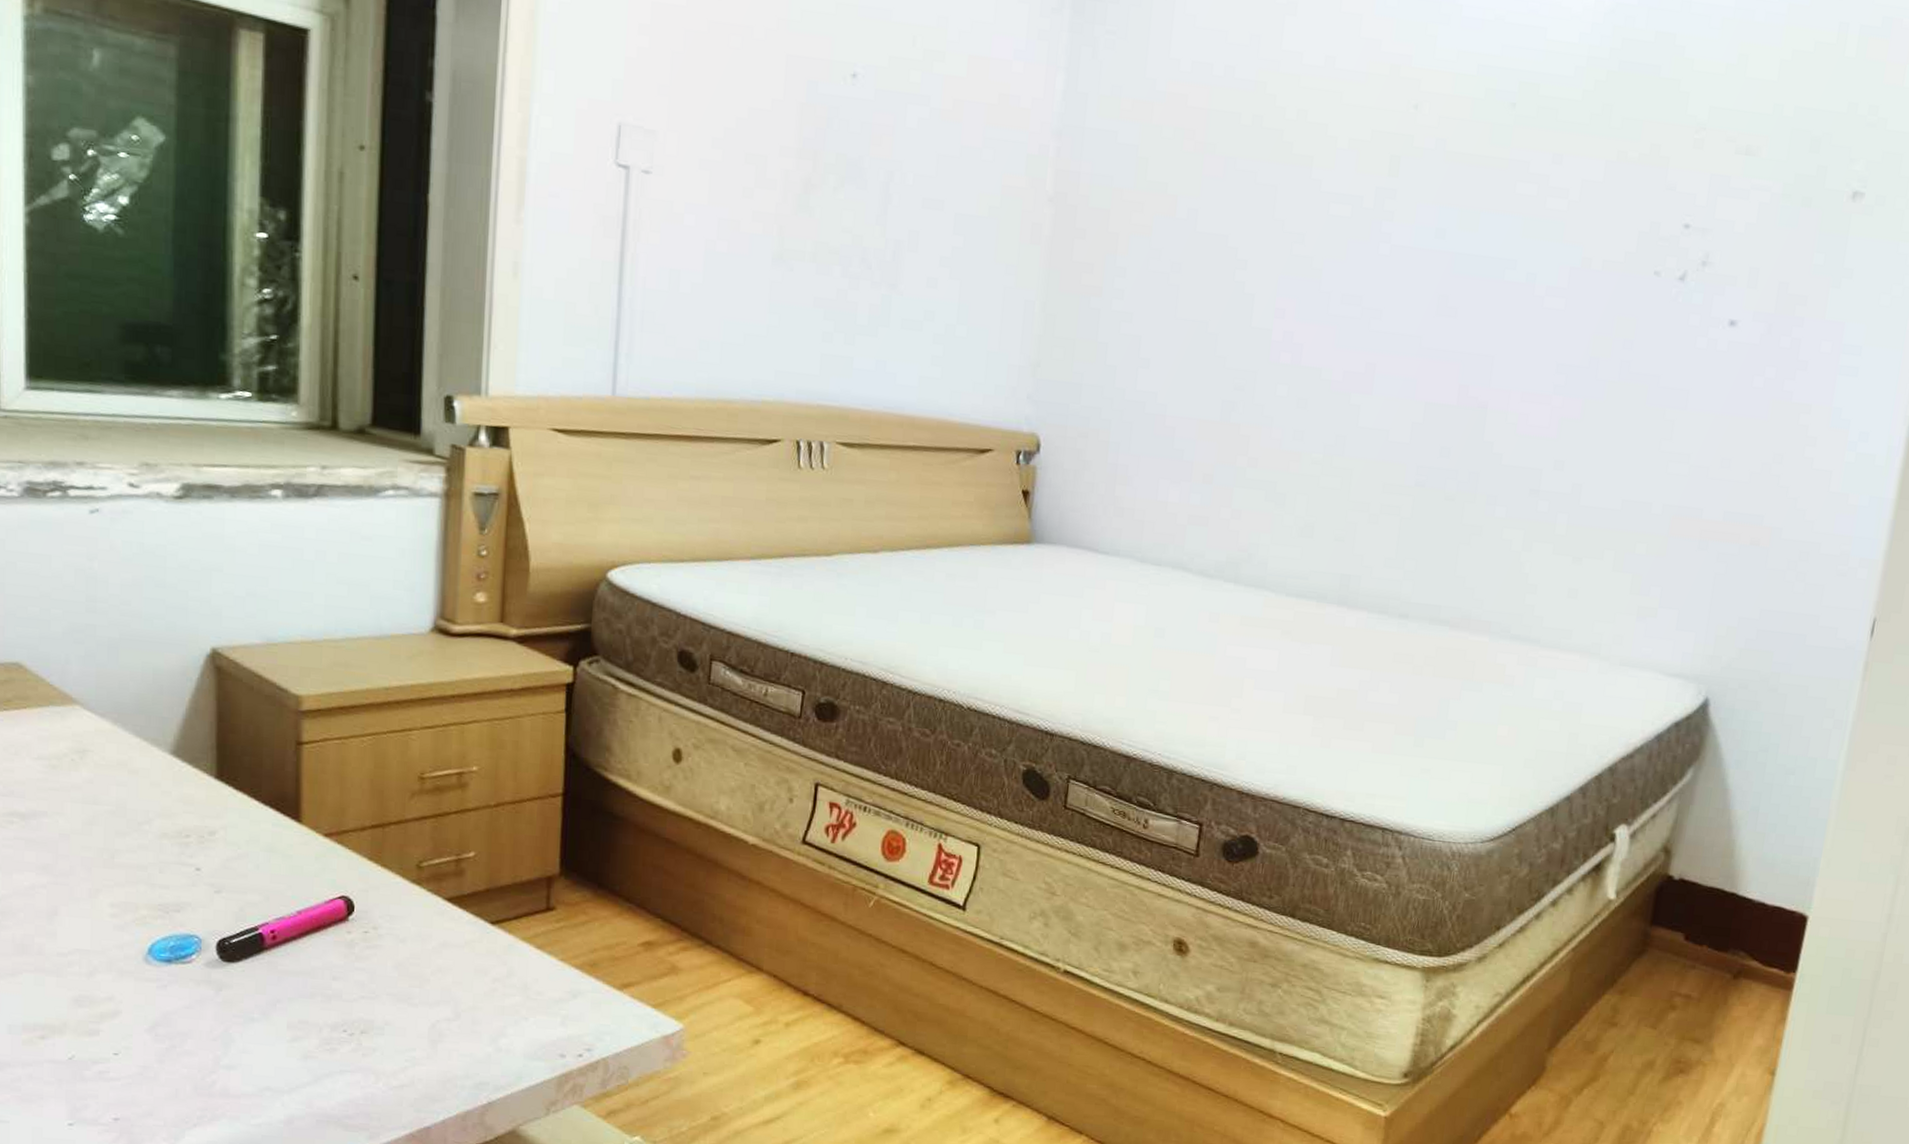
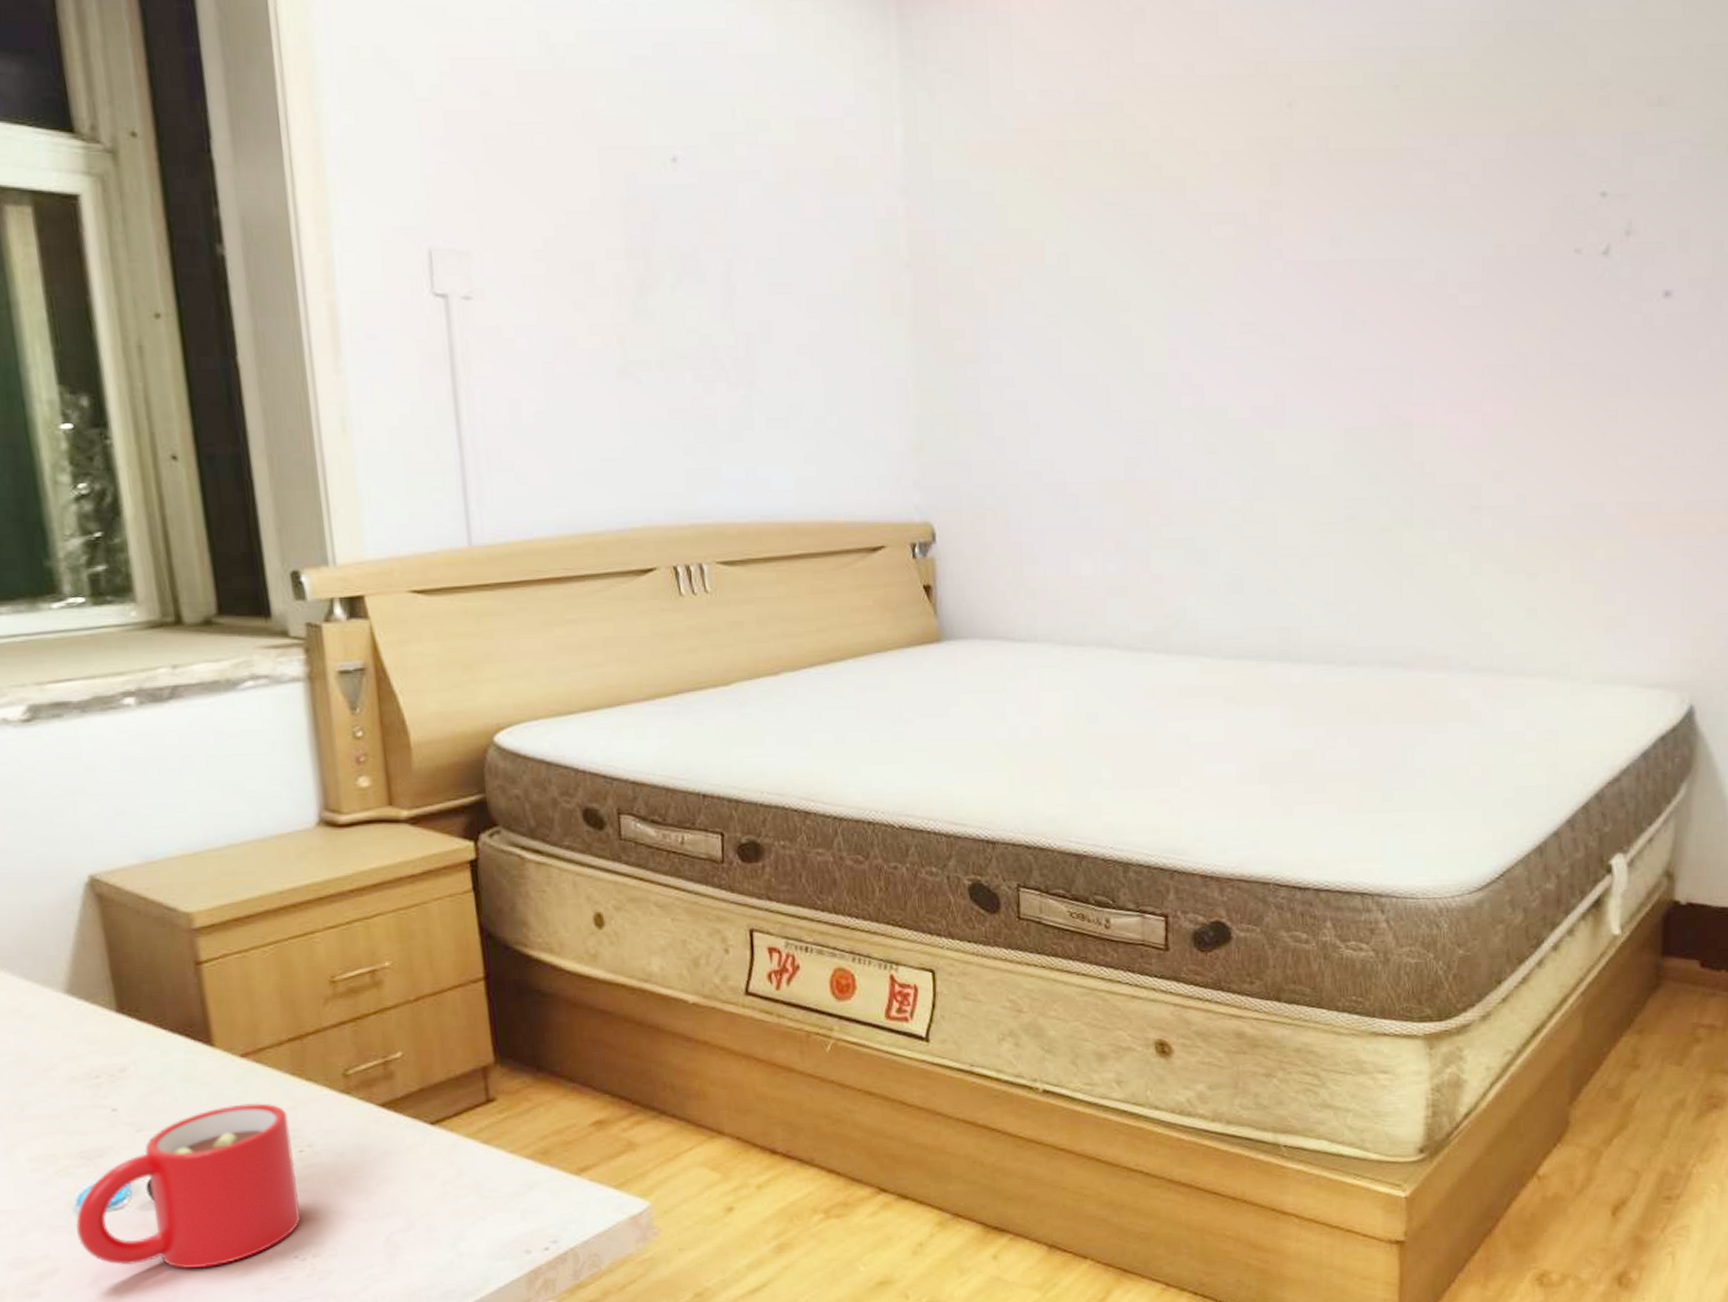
mug: none [144,880,359,1030] -> present [76,1103,301,1269]

